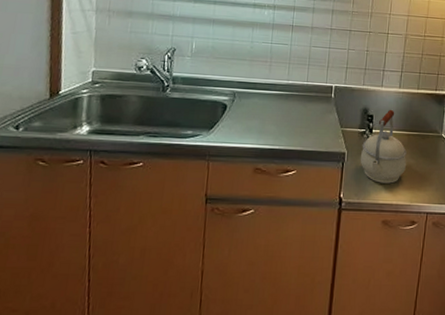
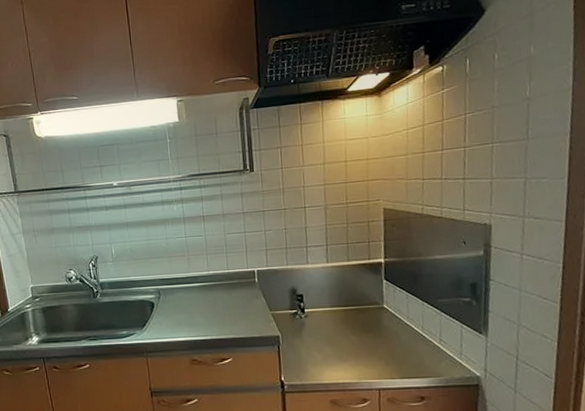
kettle: present [360,109,407,184] -> none [295,286,349,363]

